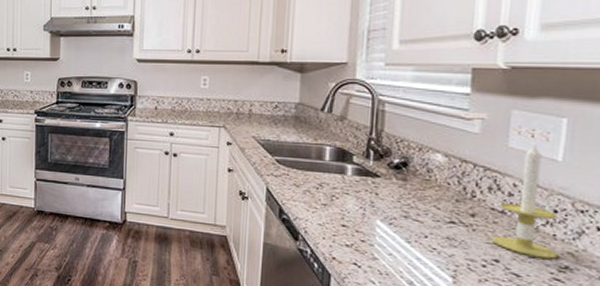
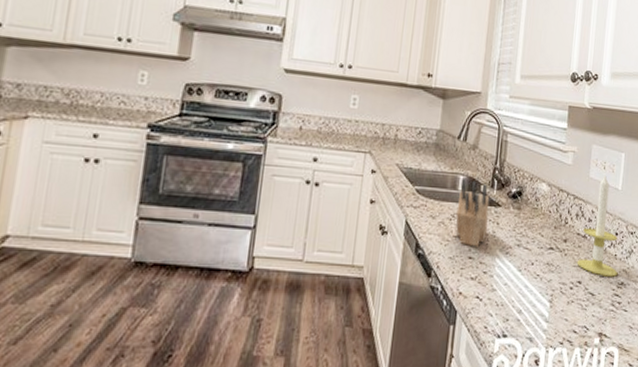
knife block: none [323,149,365,216] -> present [456,178,489,247]

